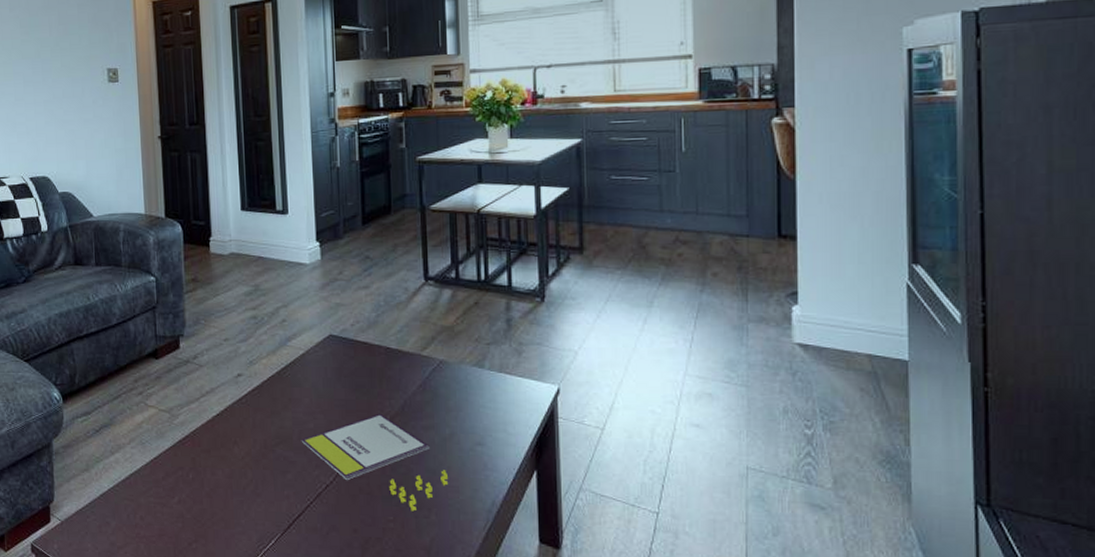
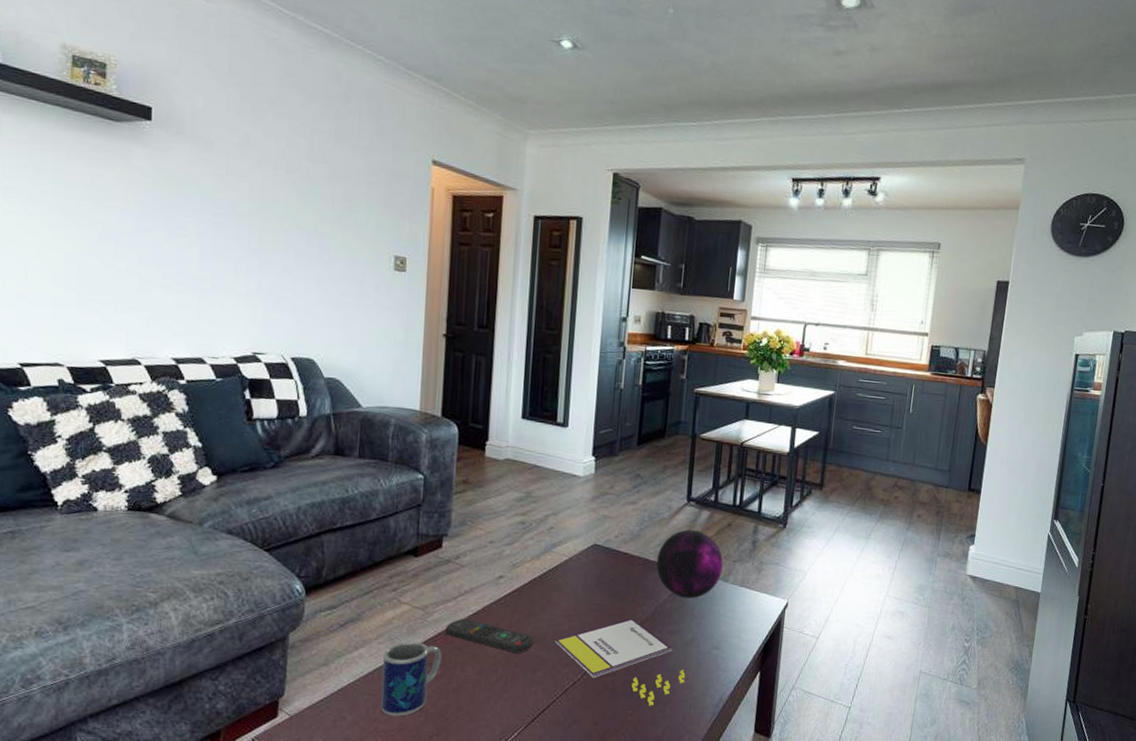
mug: none [136,445,192,522] -> present [381,641,442,717]
remote control: none [192,419,280,456] -> present [445,618,534,654]
decorative orb: none [399,312,475,389] -> present [656,529,723,599]

